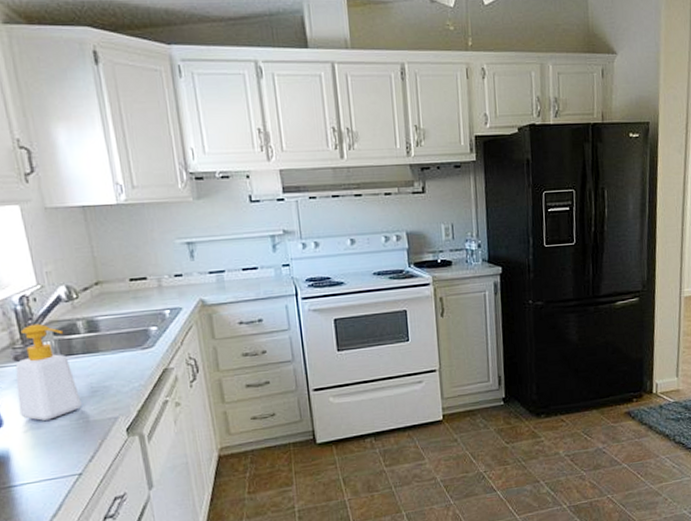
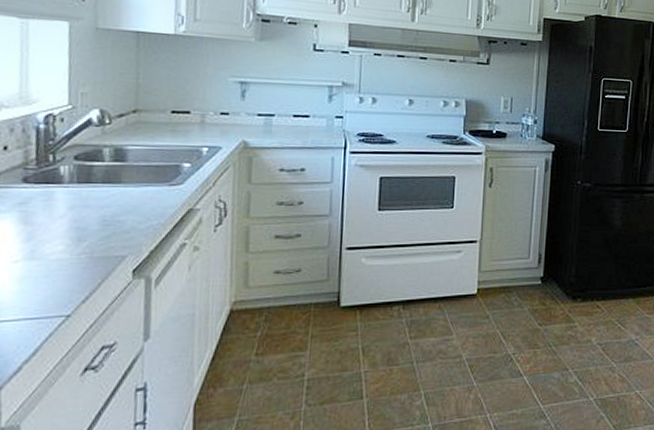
soap bottle: present [15,323,82,421] -> none [14,145,89,251]

